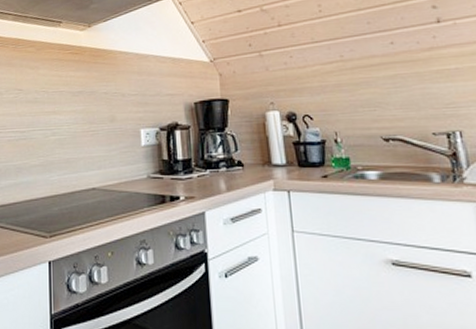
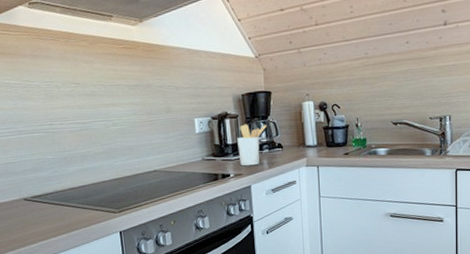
utensil holder: none [189,136,224,188] -> present [237,124,267,166]

